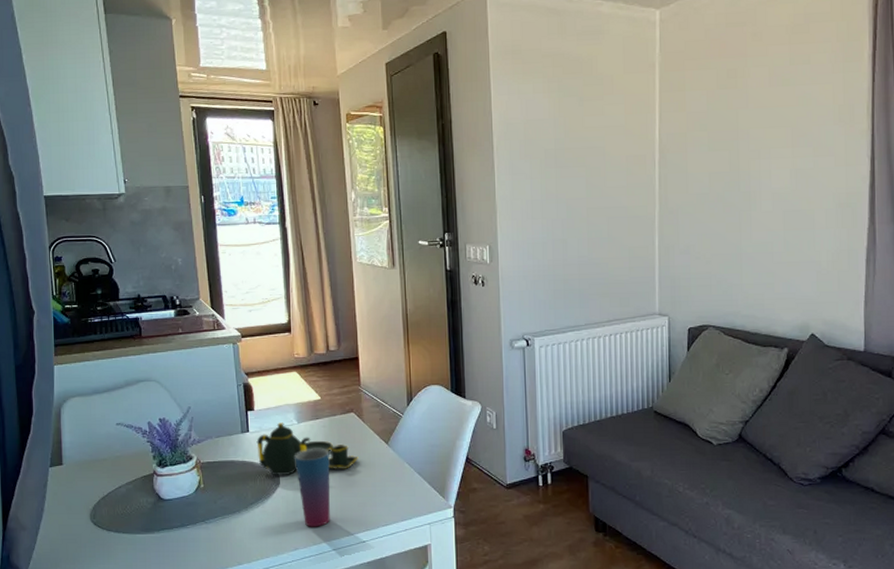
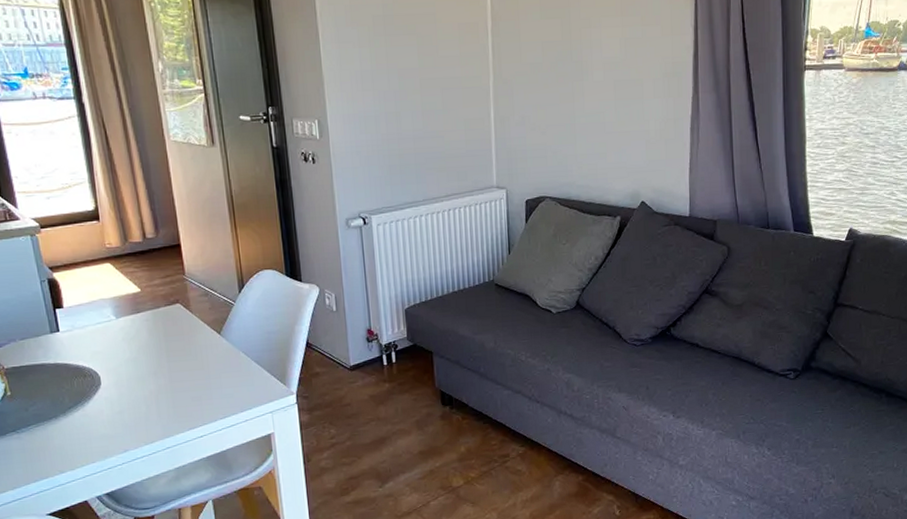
teapot: present [256,422,359,476] -> none [69,319,189,376]
cup: present [295,449,330,527] -> none [116,344,162,427]

